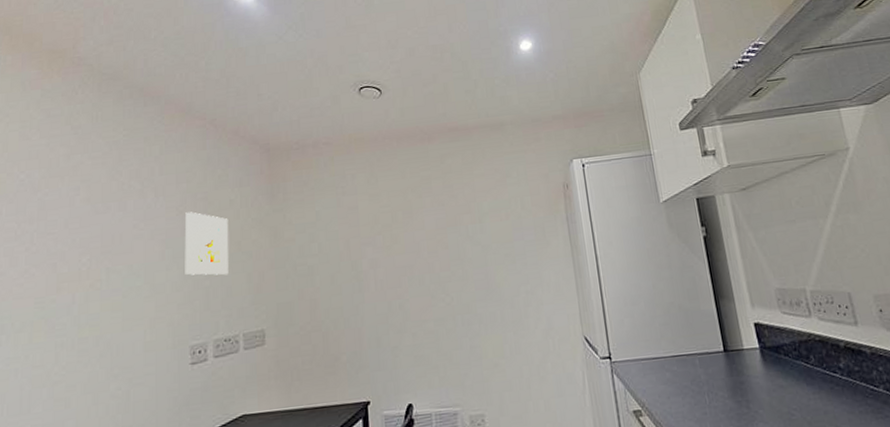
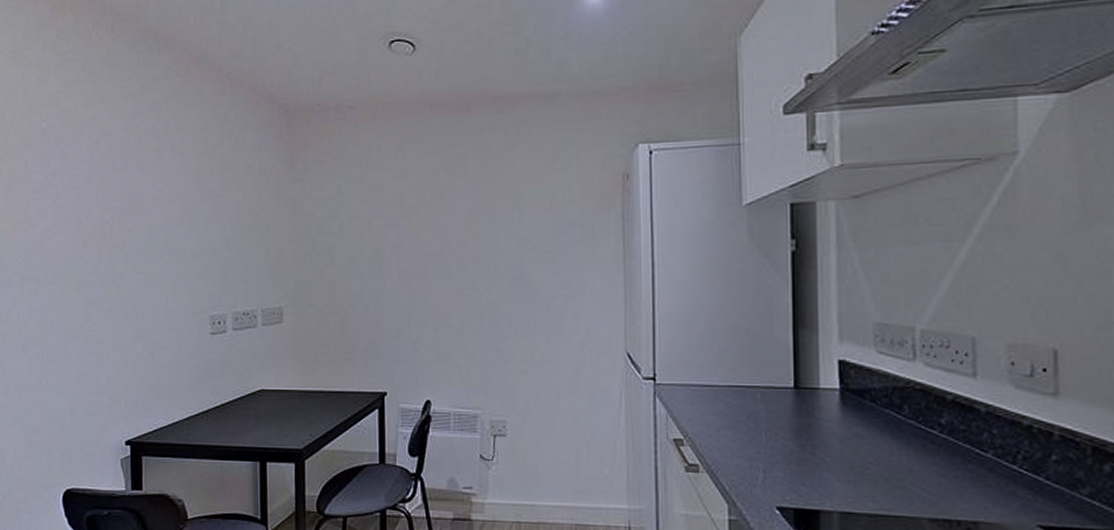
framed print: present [184,212,229,276] -> none [203,175,247,247]

